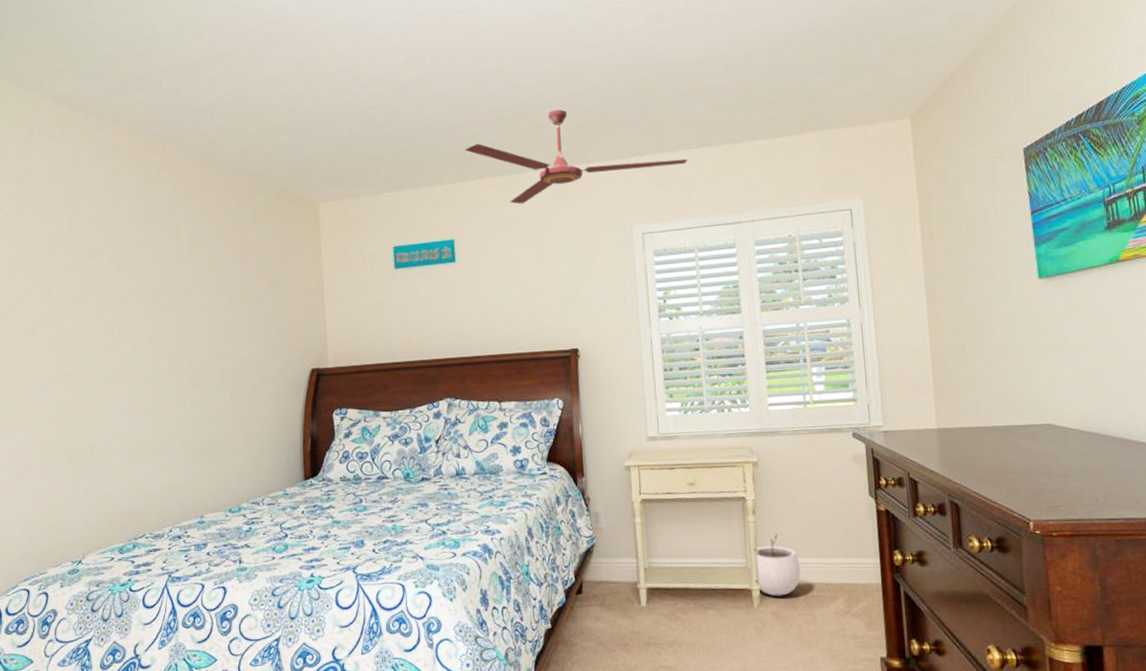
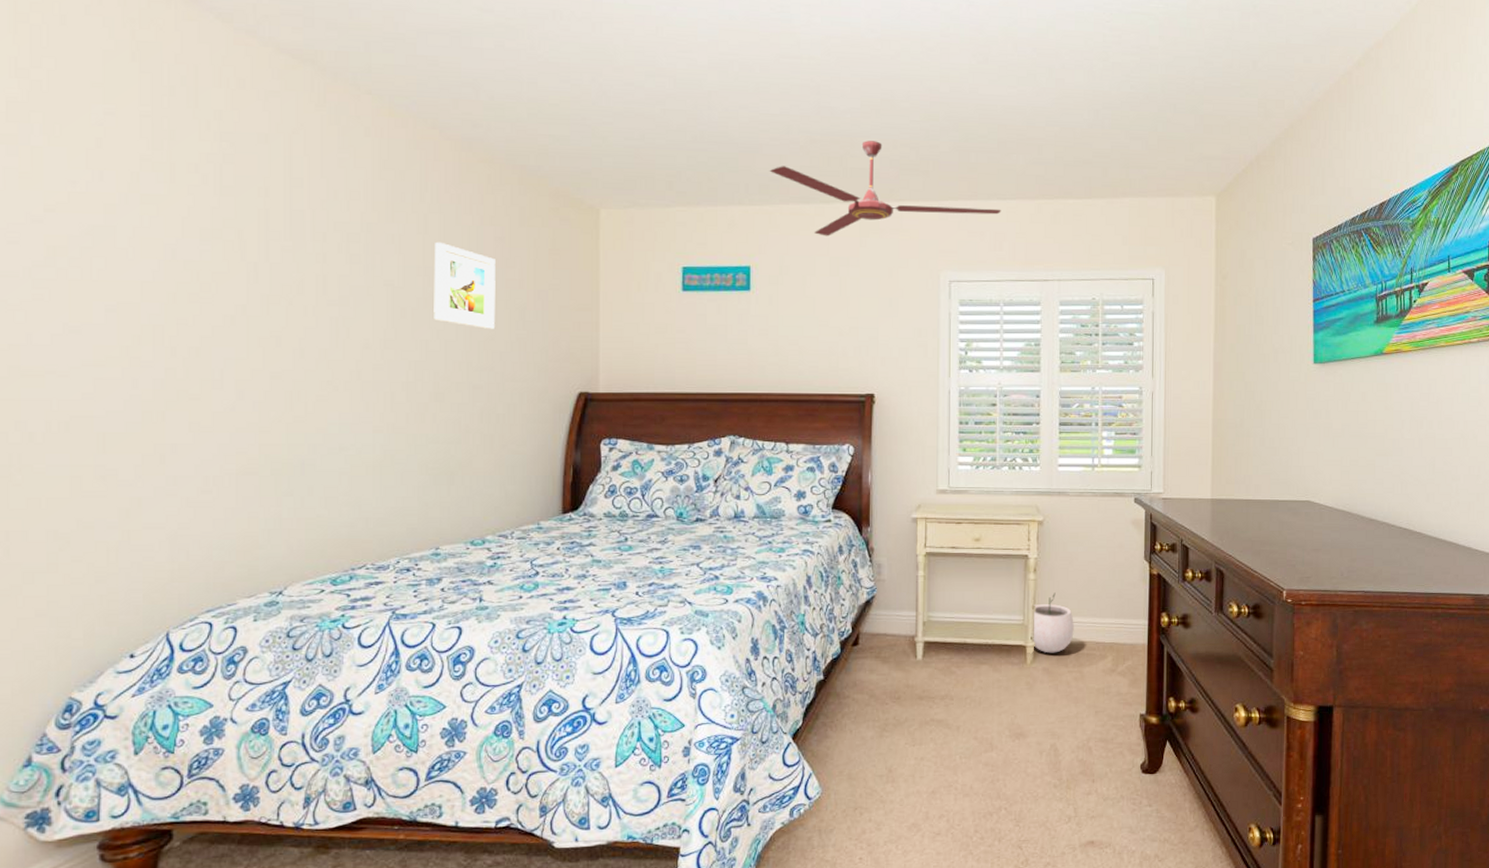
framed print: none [185,247,238,319] -> present [434,242,496,329]

